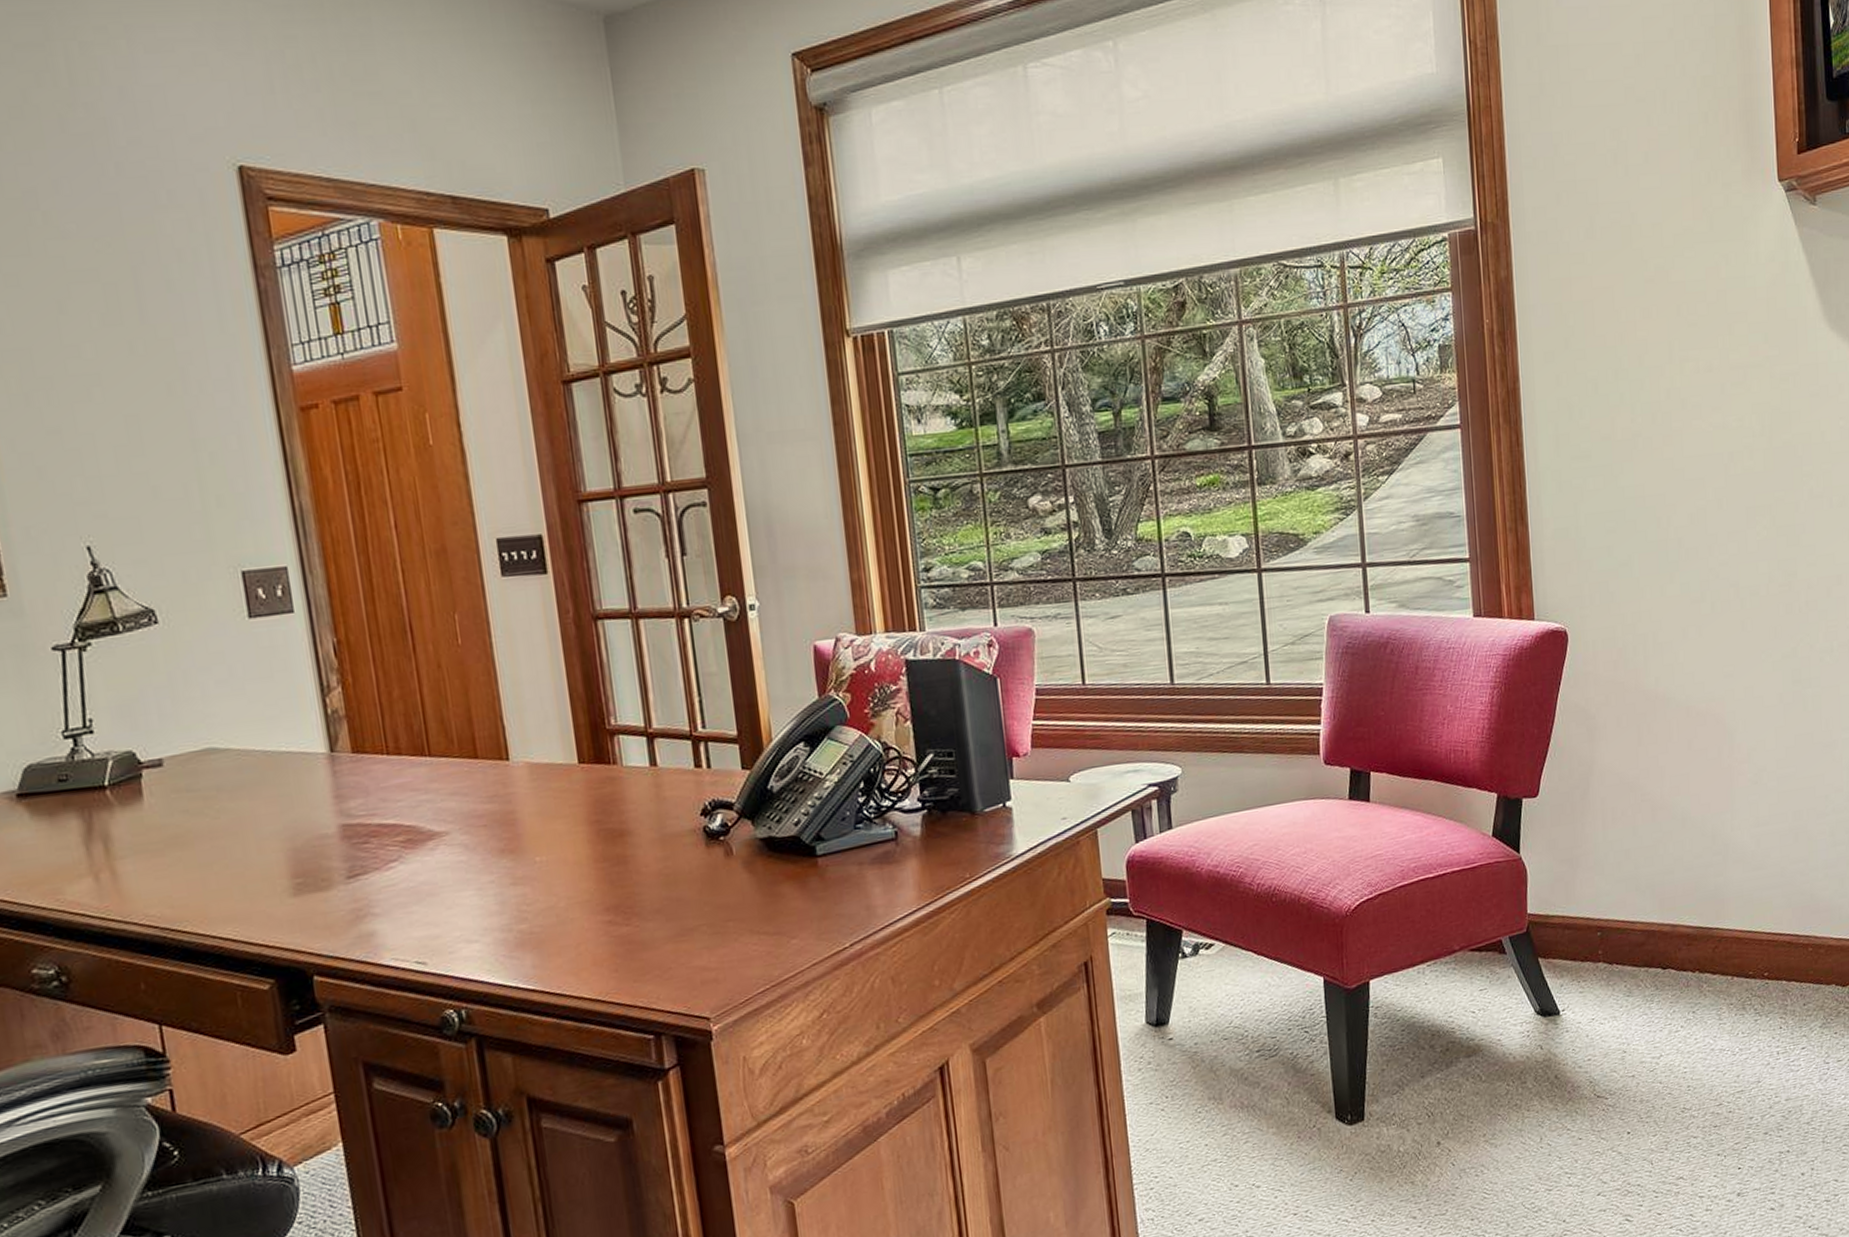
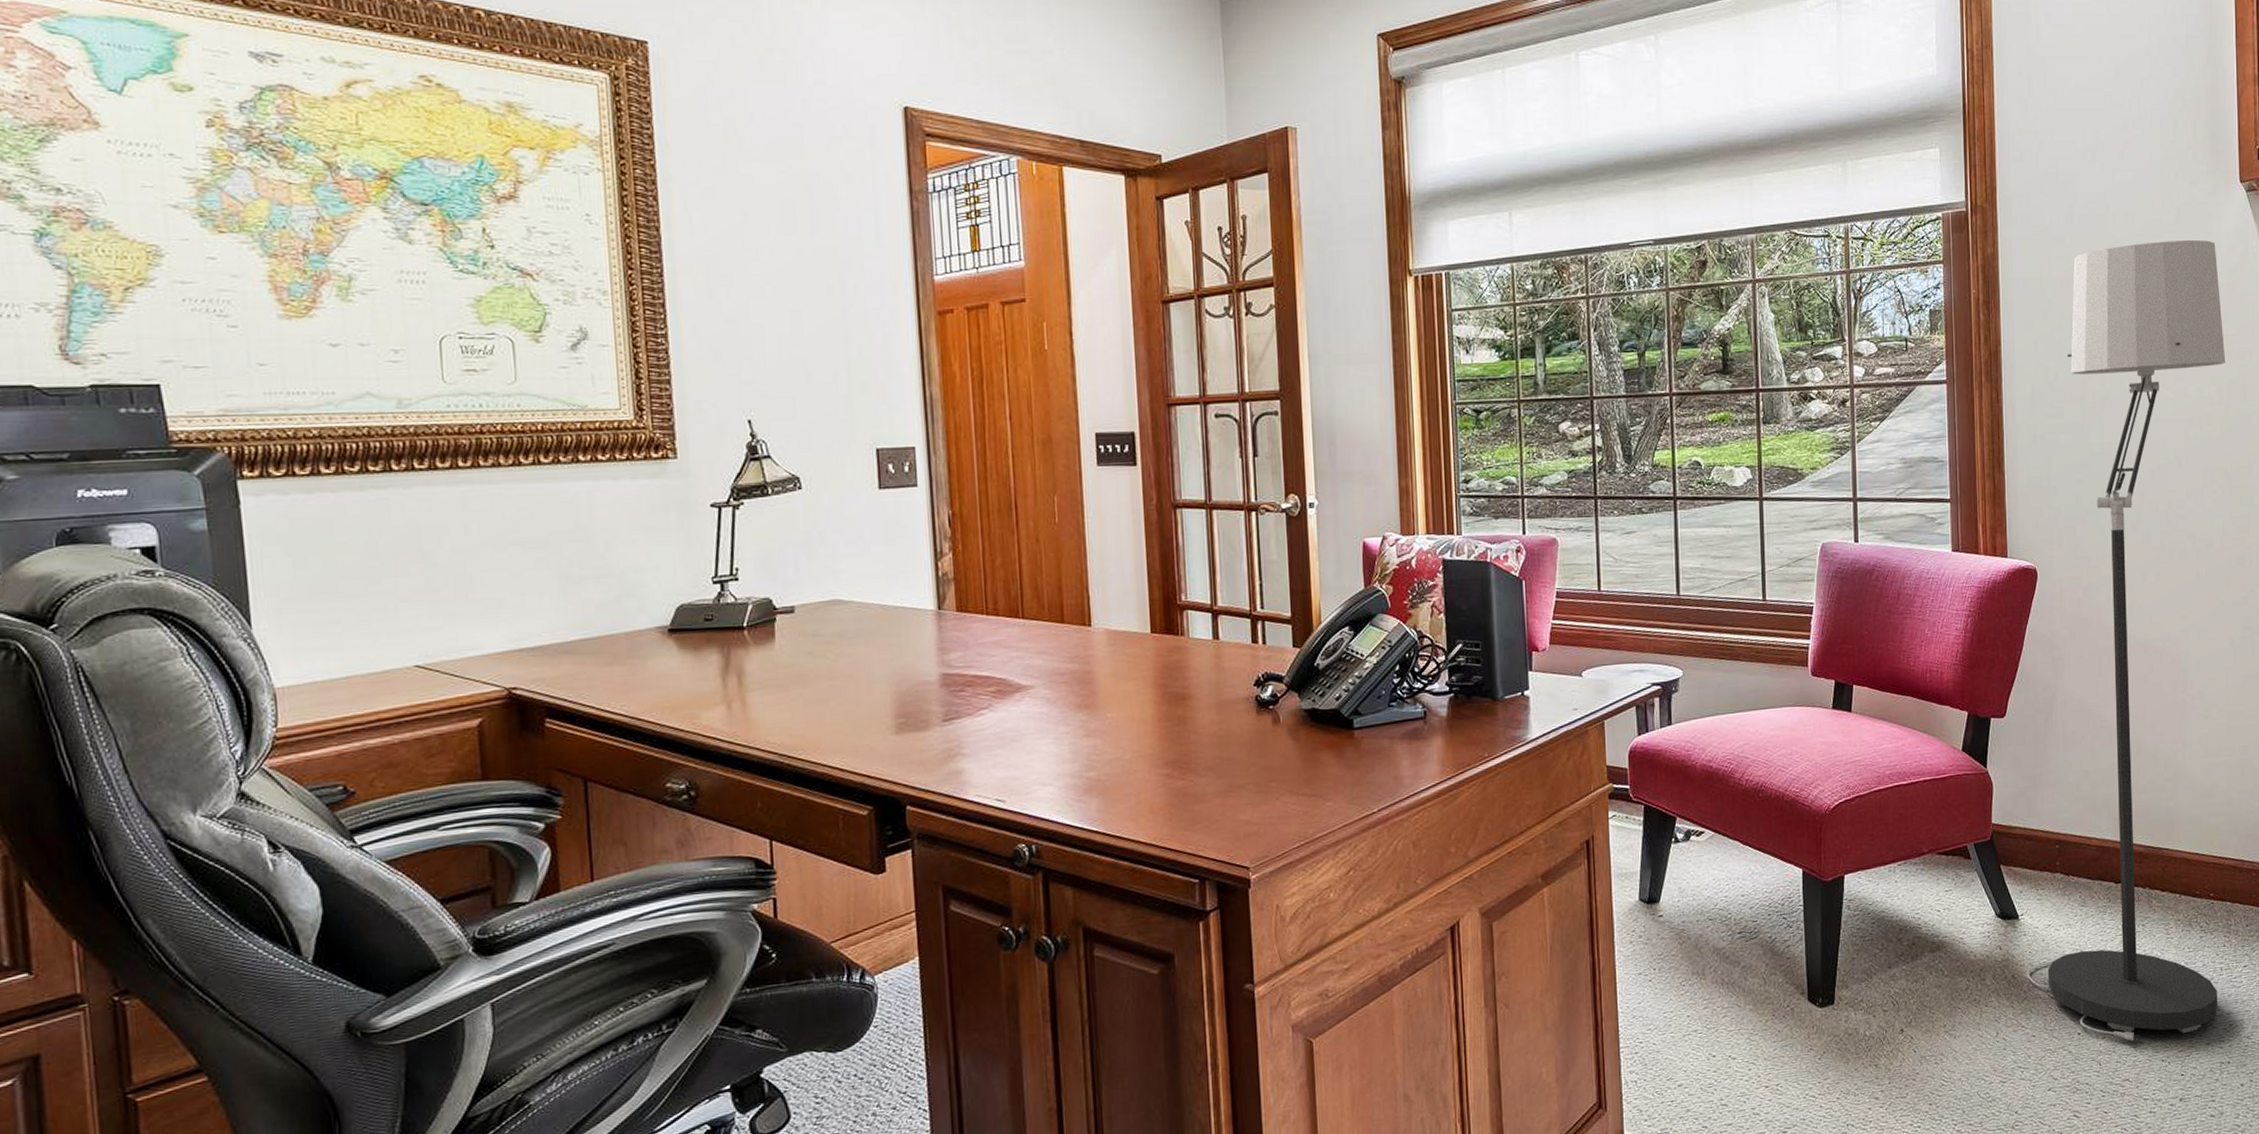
floor lamp: none [1569,249,1775,1137] -> present [2026,239,2226,1041]

